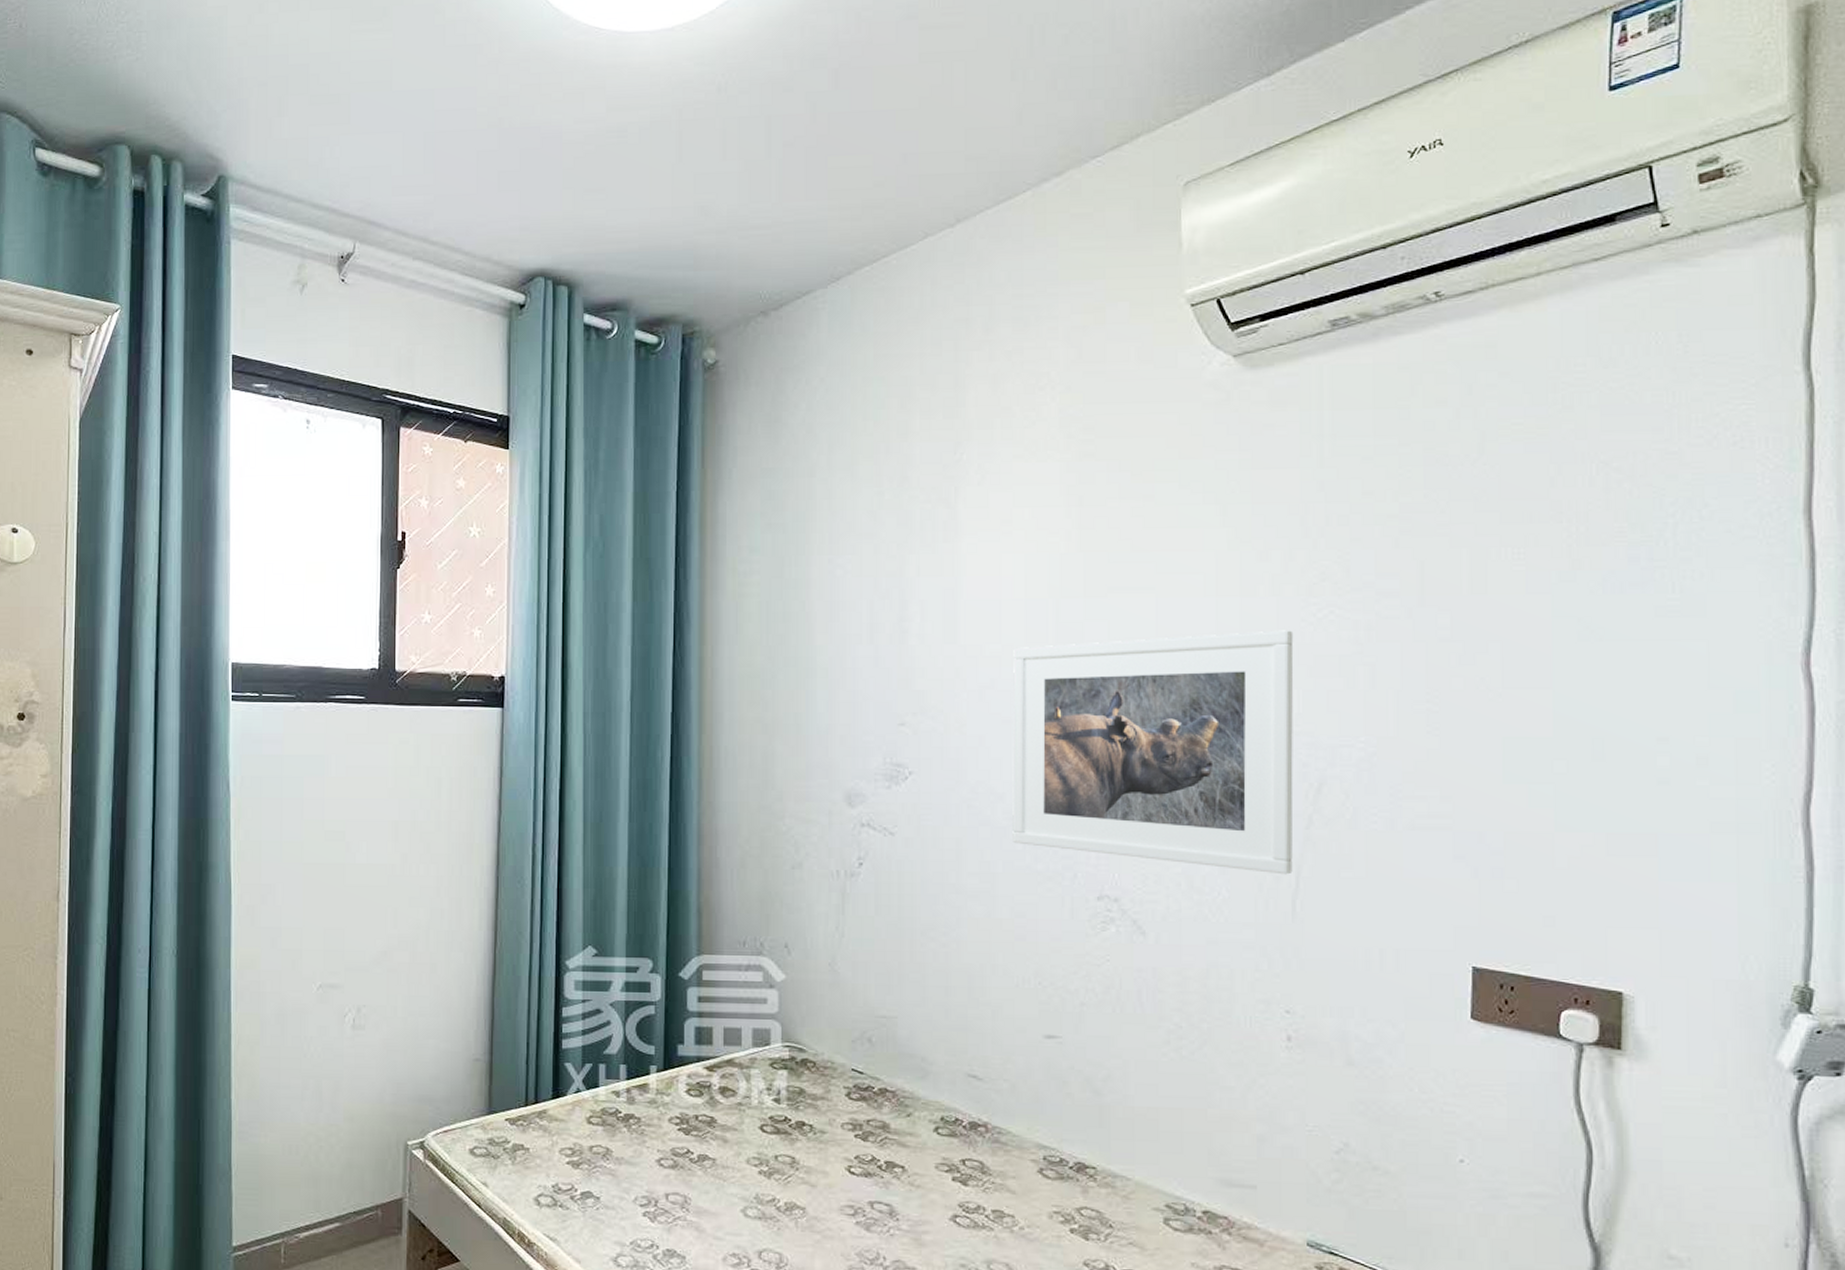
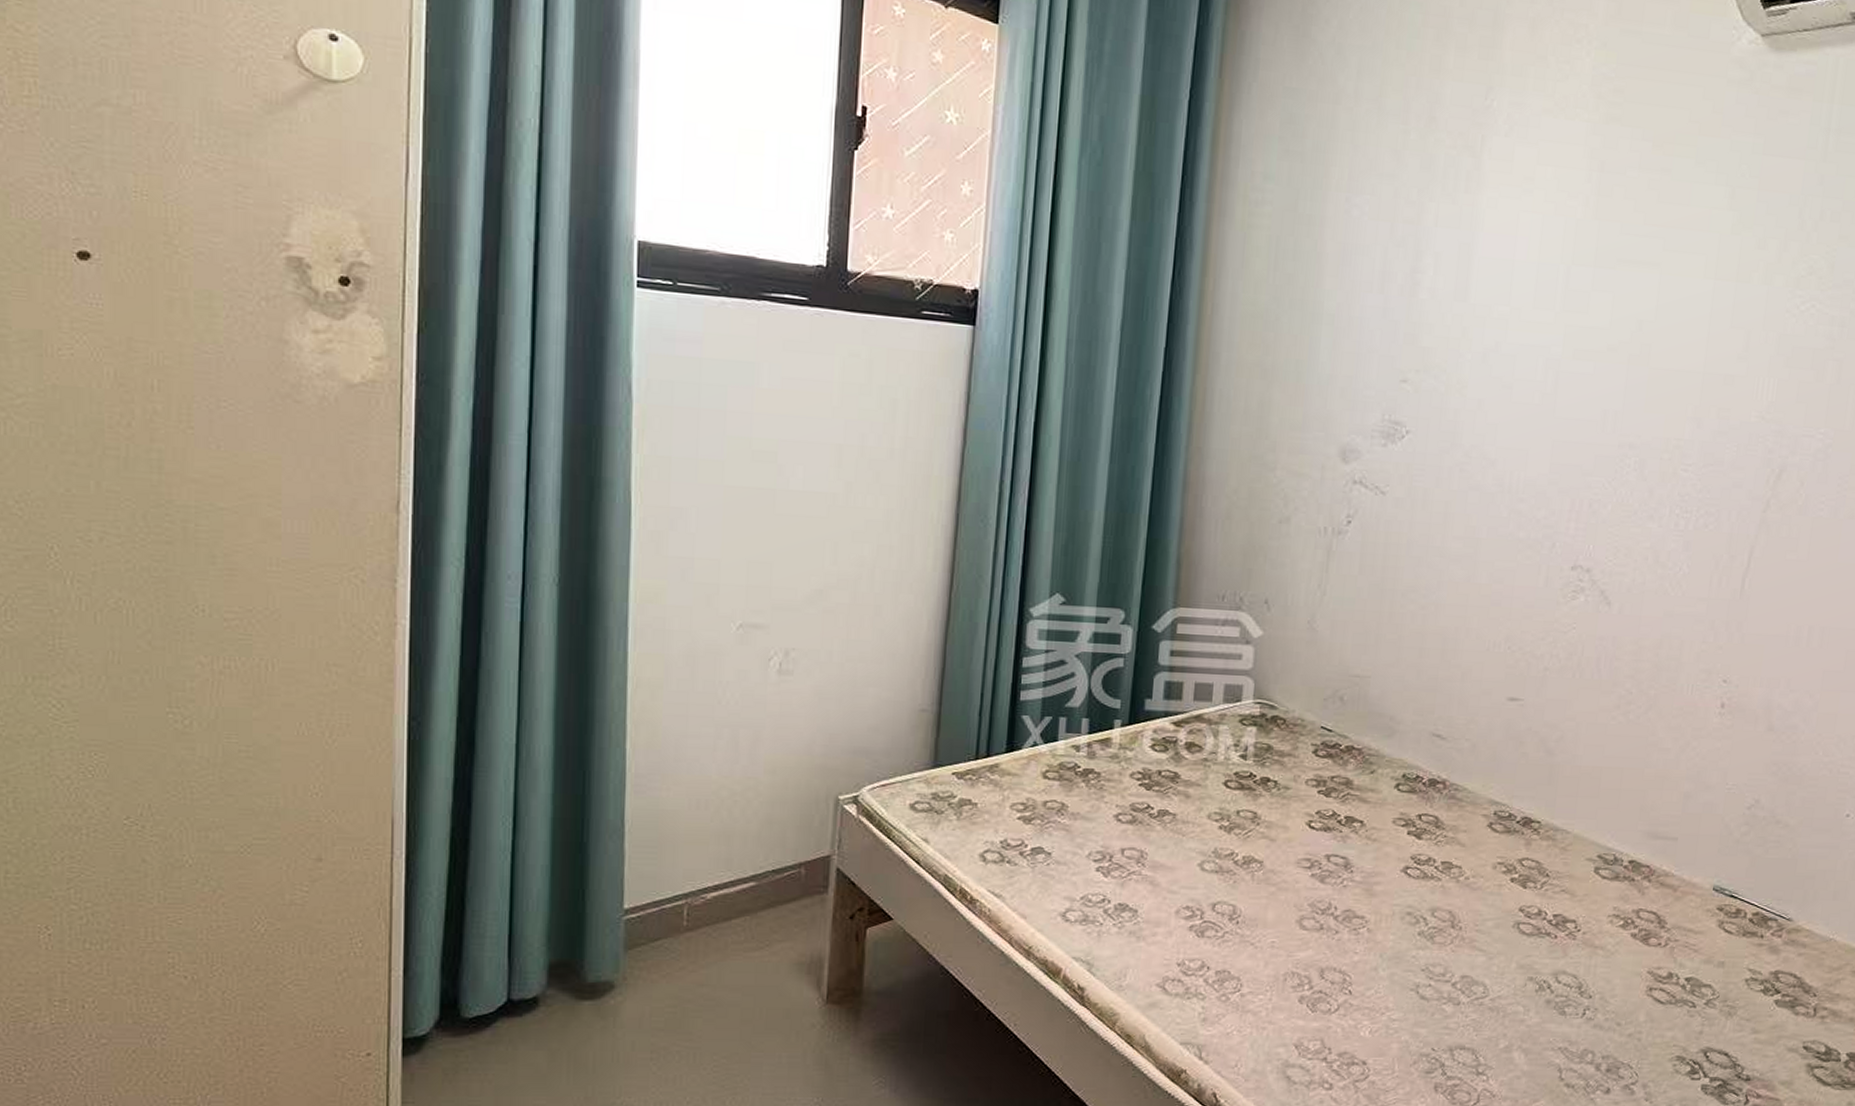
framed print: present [1012,630,1294,875] -> none [1499,311,1778,554]

